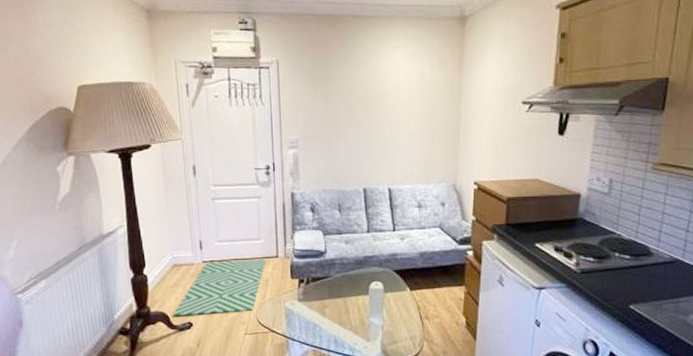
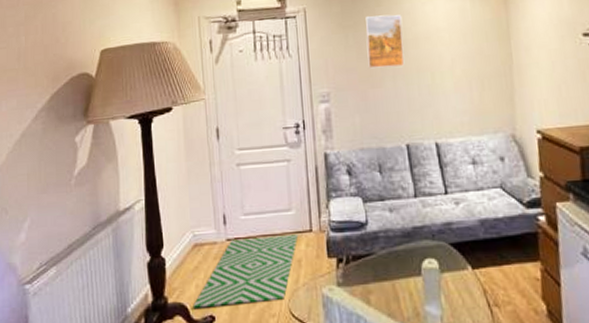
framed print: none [333,72,367,121] -> present [366,14,405,69]

